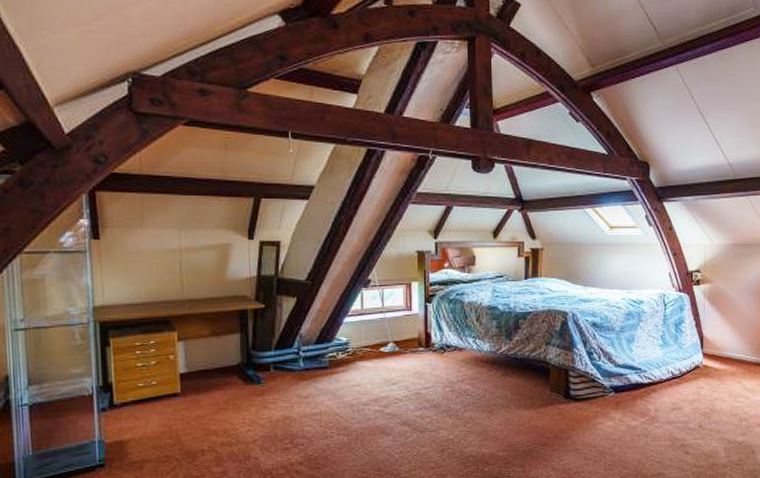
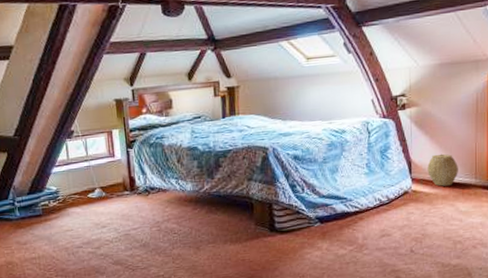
woven basket: none [718,331,746,363] -> present [427,153,458,187]

